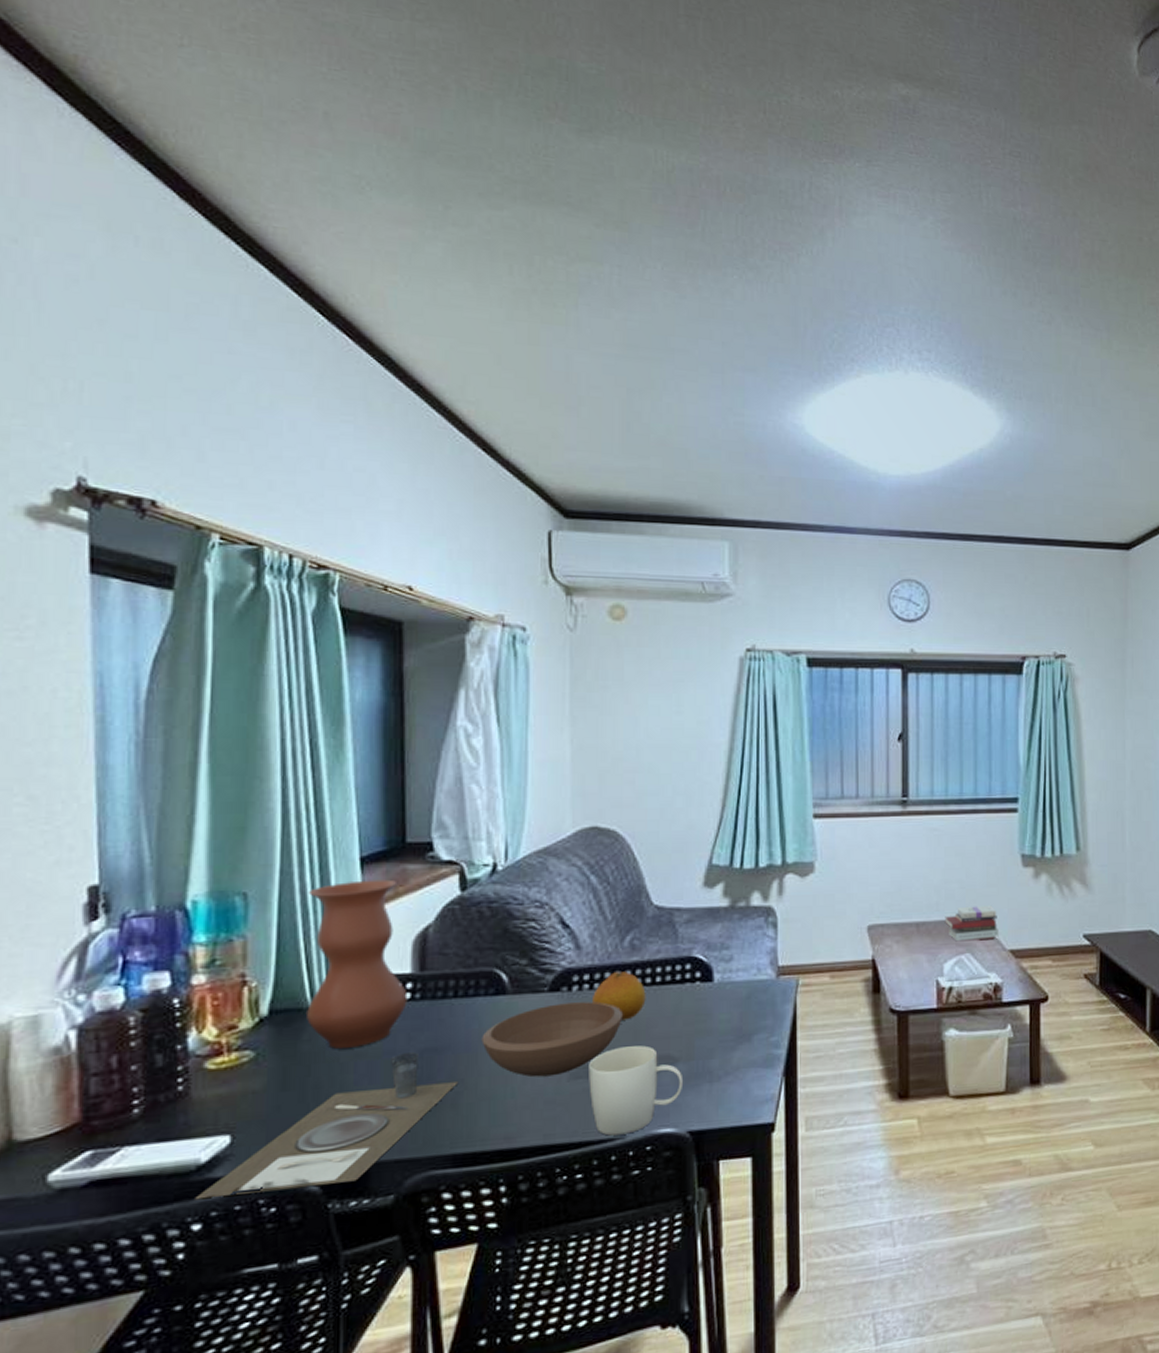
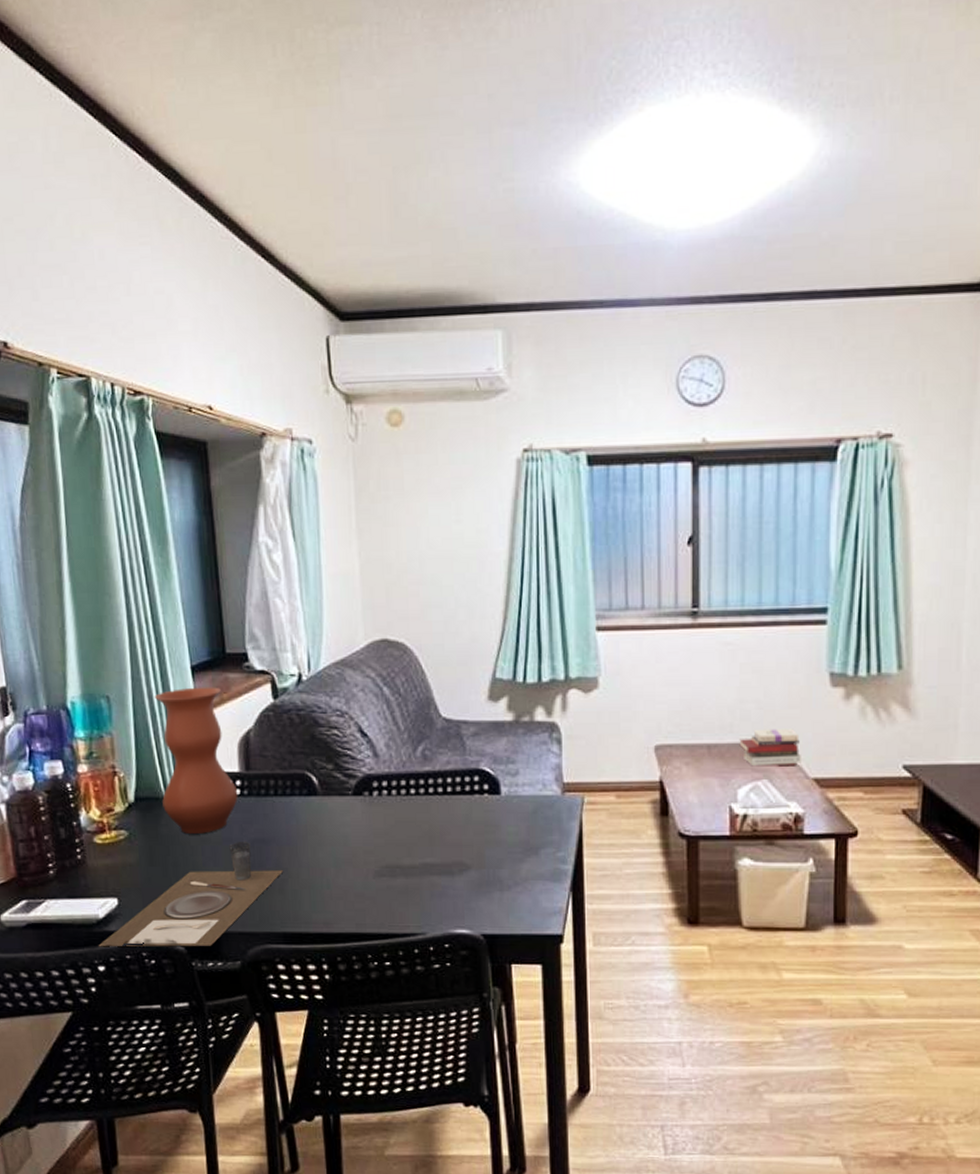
bowl: present [482,1001,623,1077] -> none [299,807,418,872]
mug: present [589,1045,684,1136] -> none [391,851,476,931]
fruit: present [591,971,646,1020] -> none [390,780,439,826]

